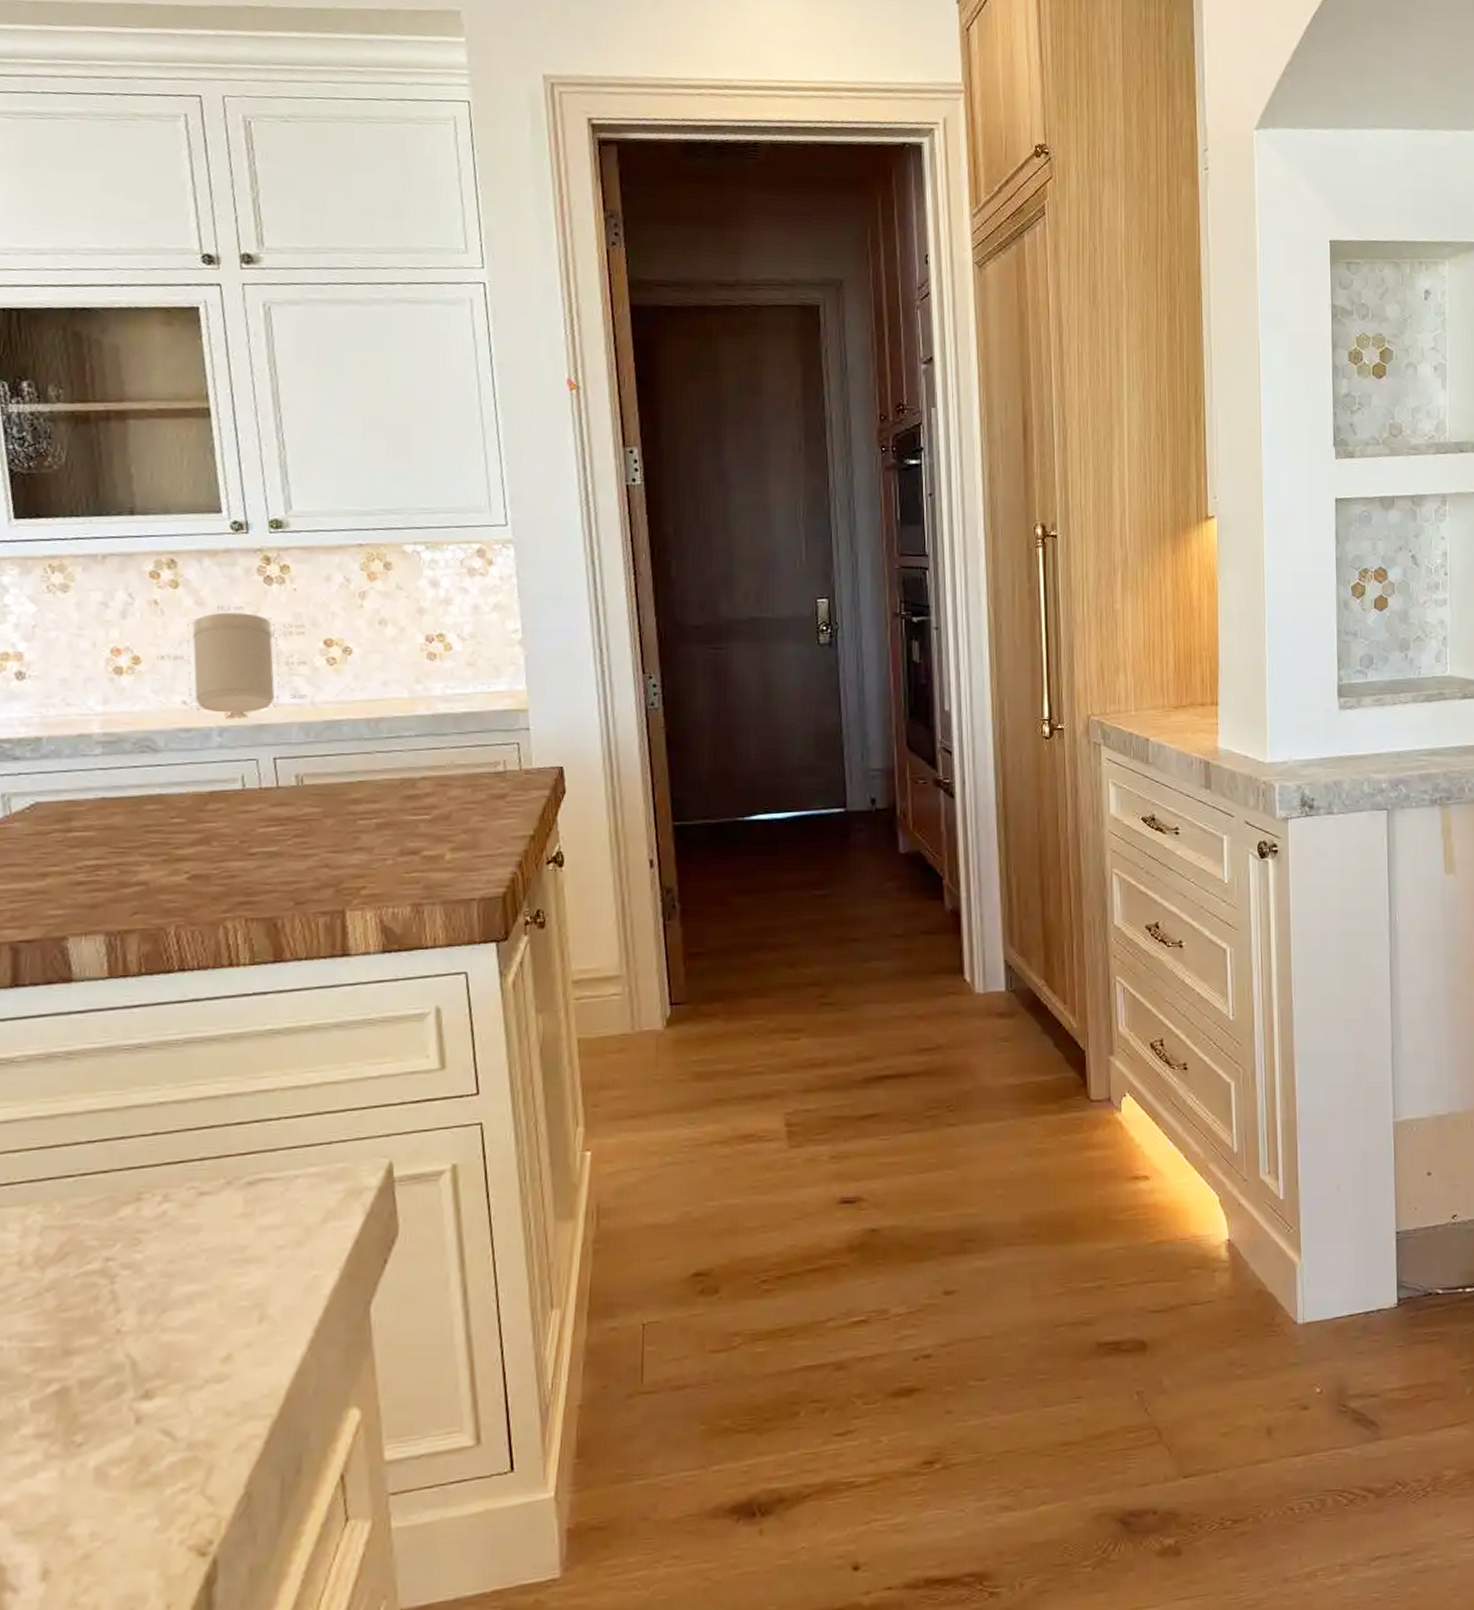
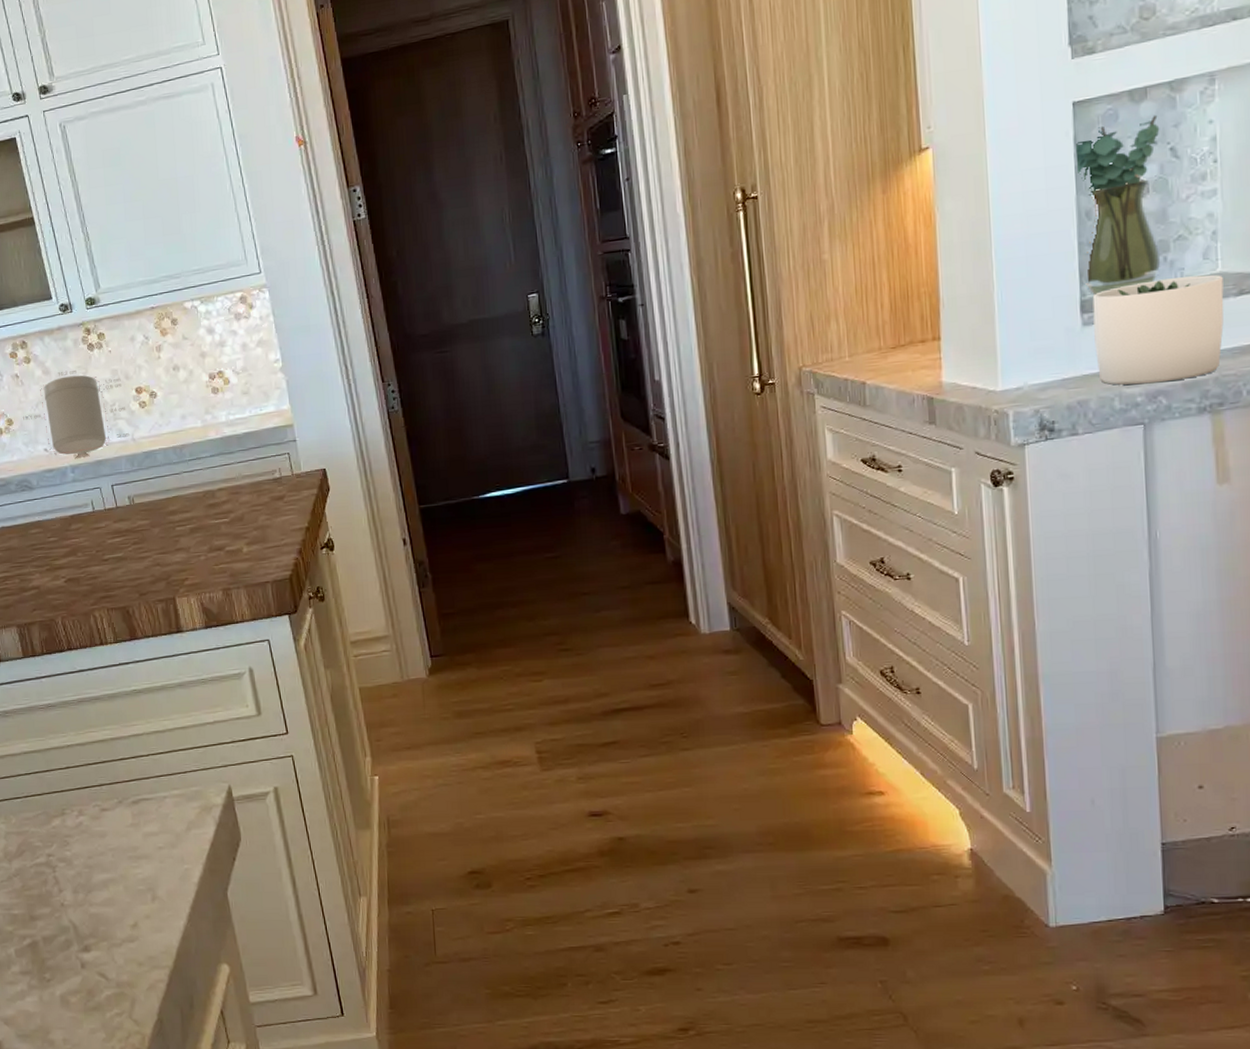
vase: none [1336,523,1404,681] -> present [1075,114,1160,295]
planter: none [1348,675,1452,772] -> present [1092,274,1224,385]

